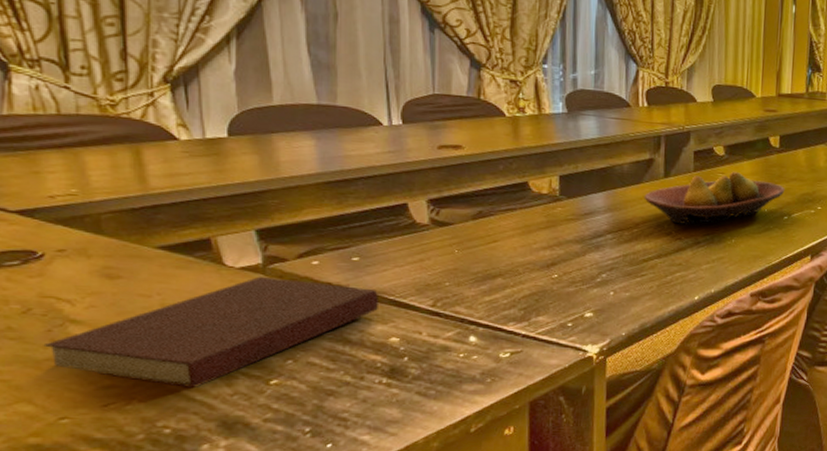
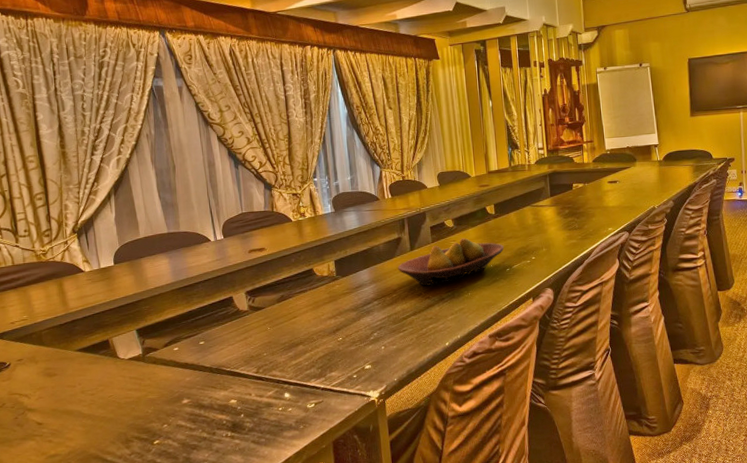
notebook: present [43,276,378,389] -> none [13,363,220,452]

